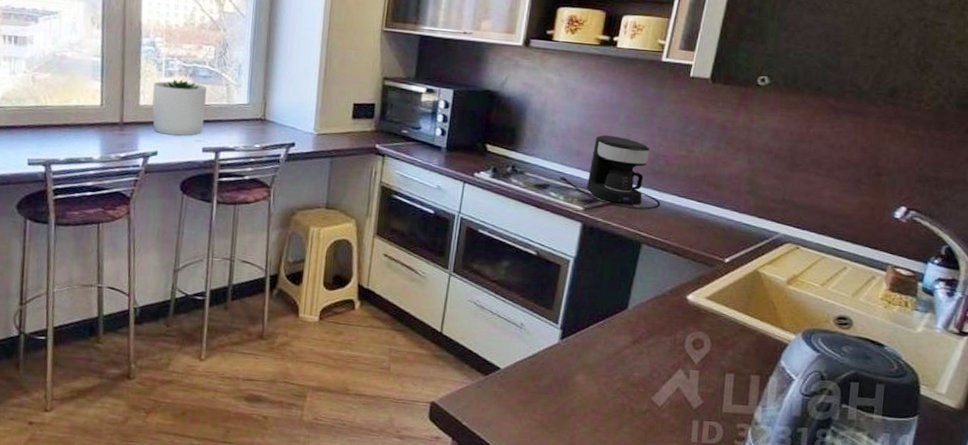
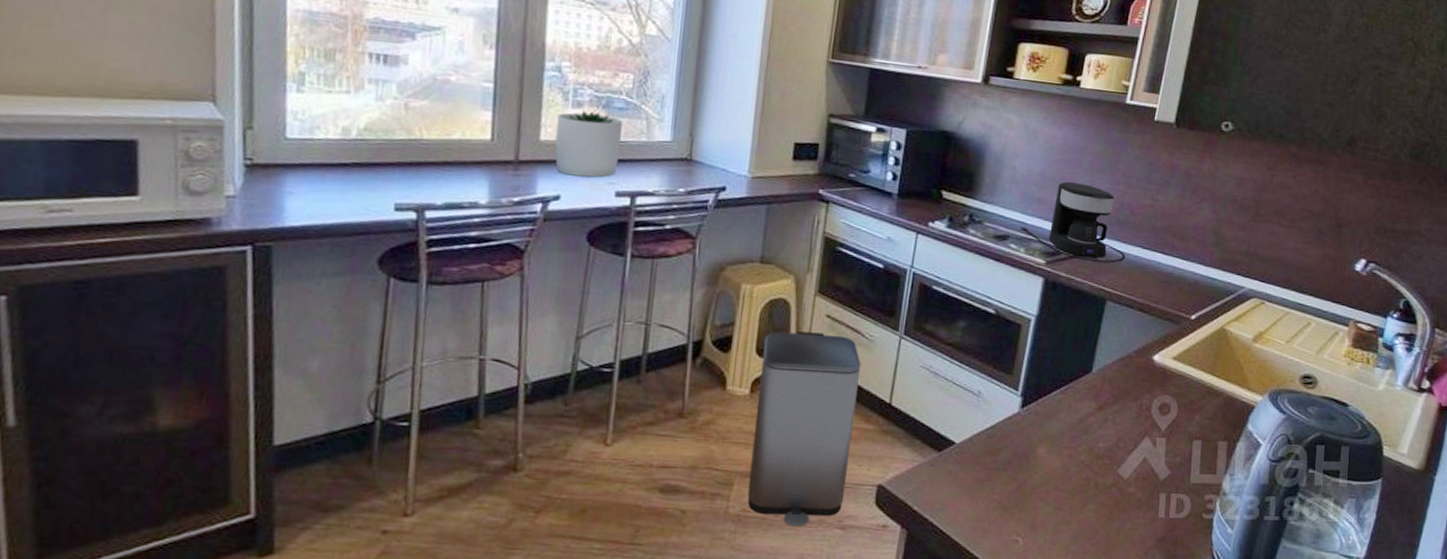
pedal bin: none [318,268,415,435] -> present [747,331,861,526]

